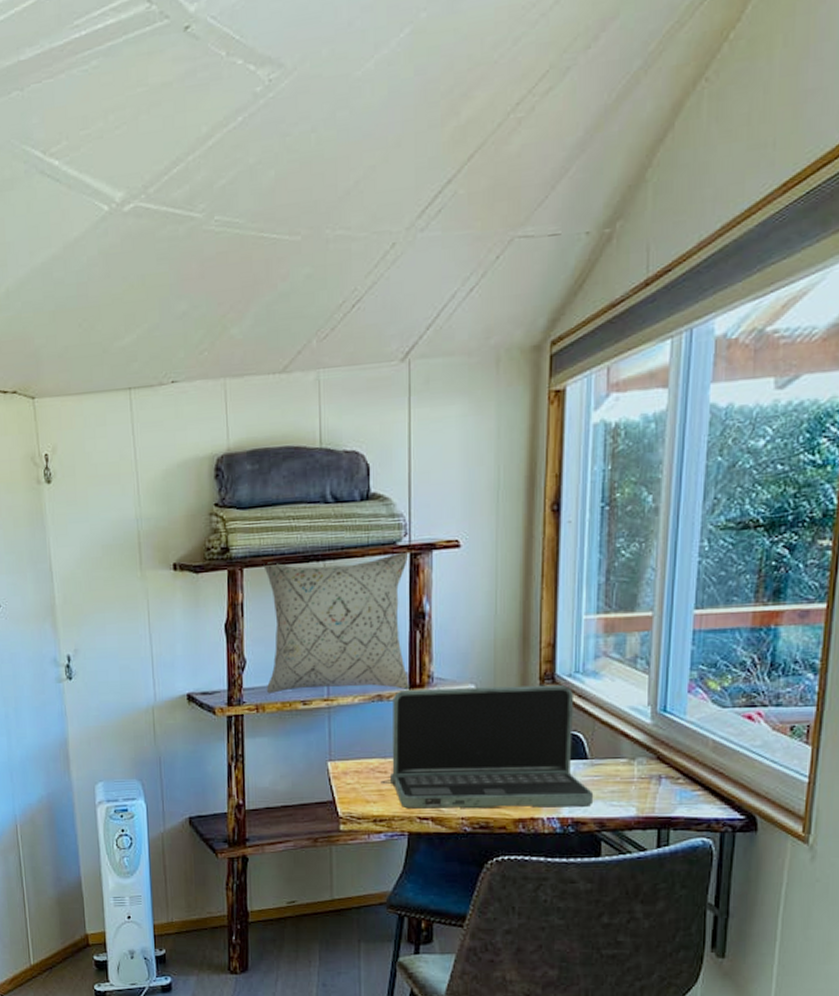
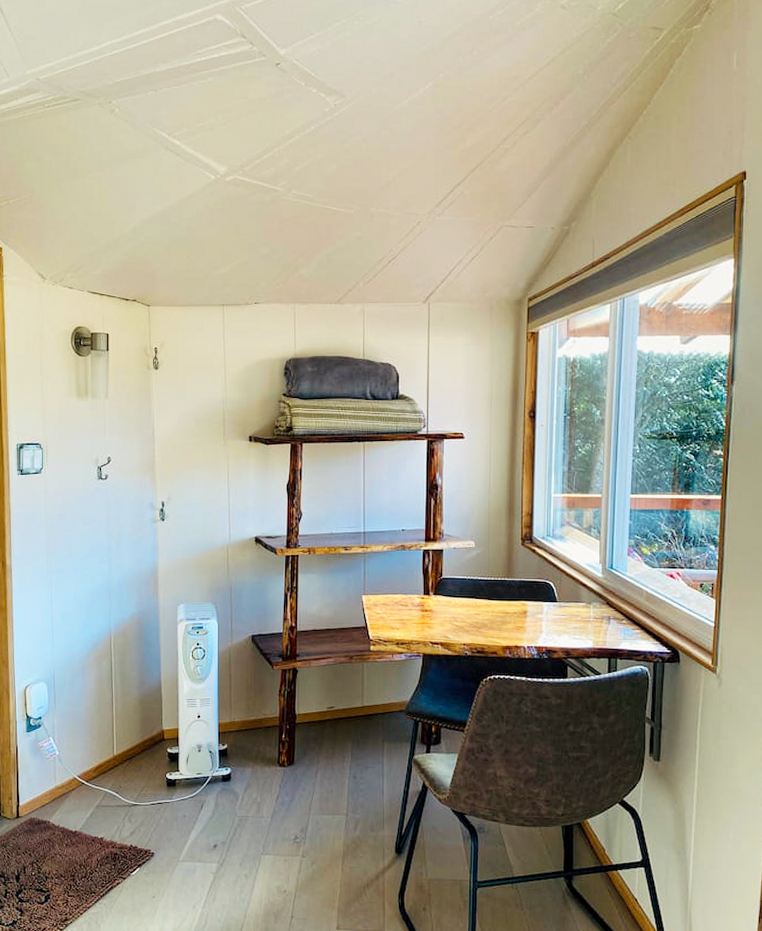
pillow: present [263,552,409,694] -> none [318,439,426,542]
laptop: present [380,684,594,809] -> none [402,542,562,639]

